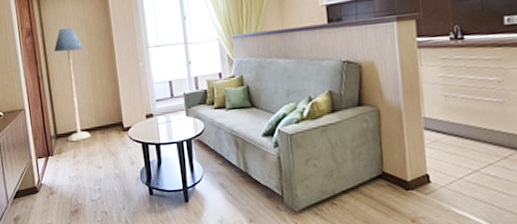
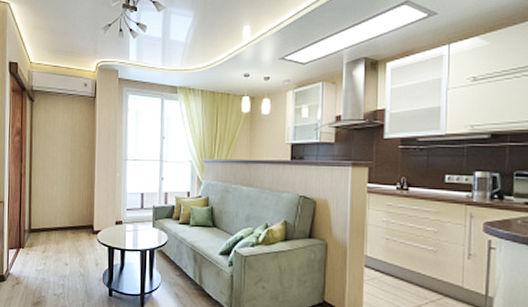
floor lamp: present [54,27,91,141] -> none [40,132,67,237]

